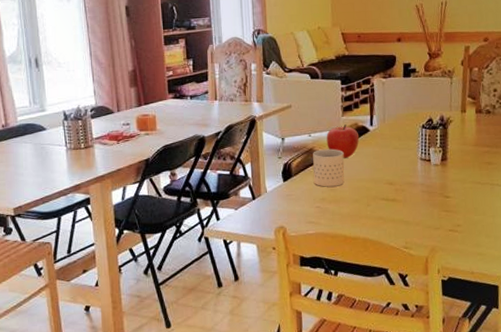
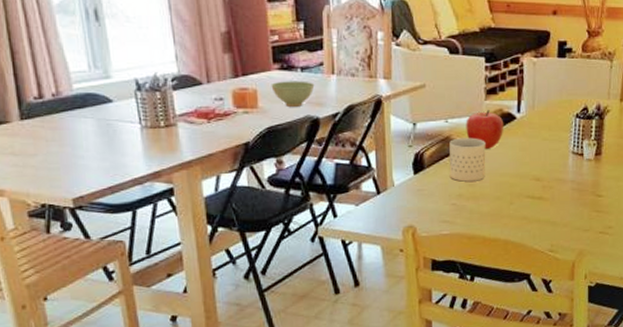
bowl: none [167,106,201,128] -> present [271,81,315,107]

